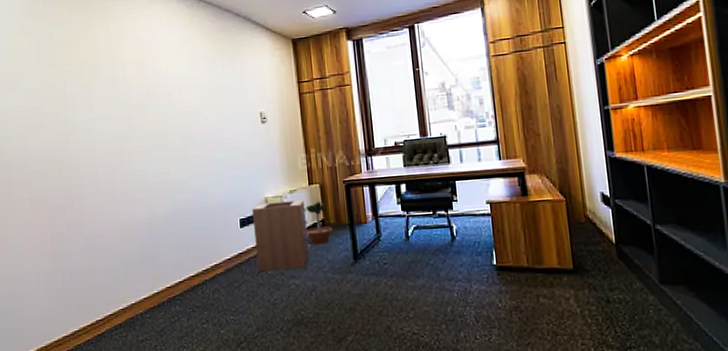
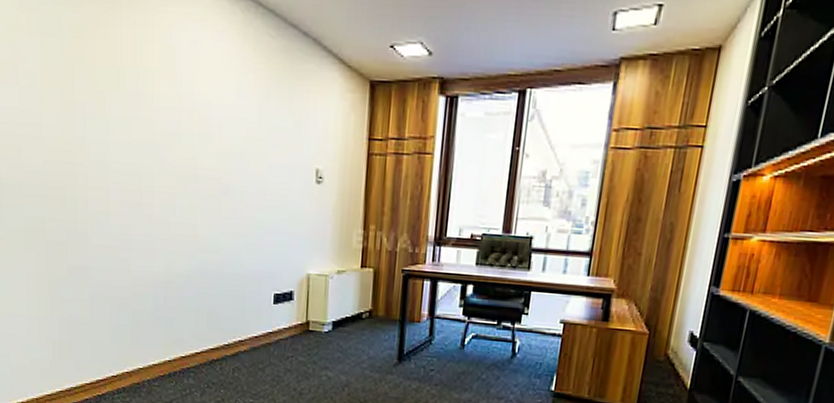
filing cabinet: present [251,200,311,272] -> none [287,280,354,361]
potted tree: present [306,200,333,245] -> none [350,287,380,338]

